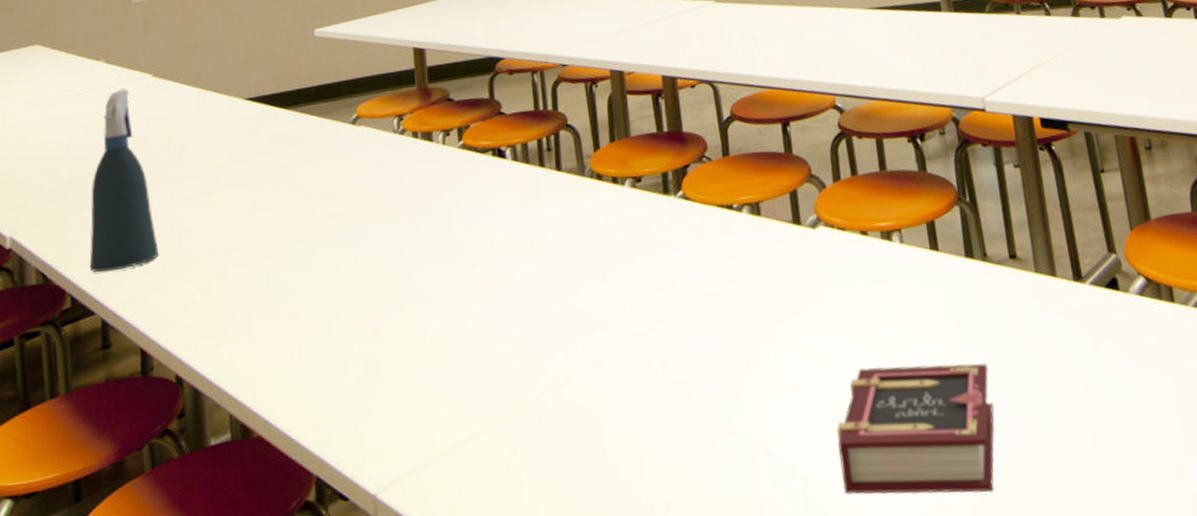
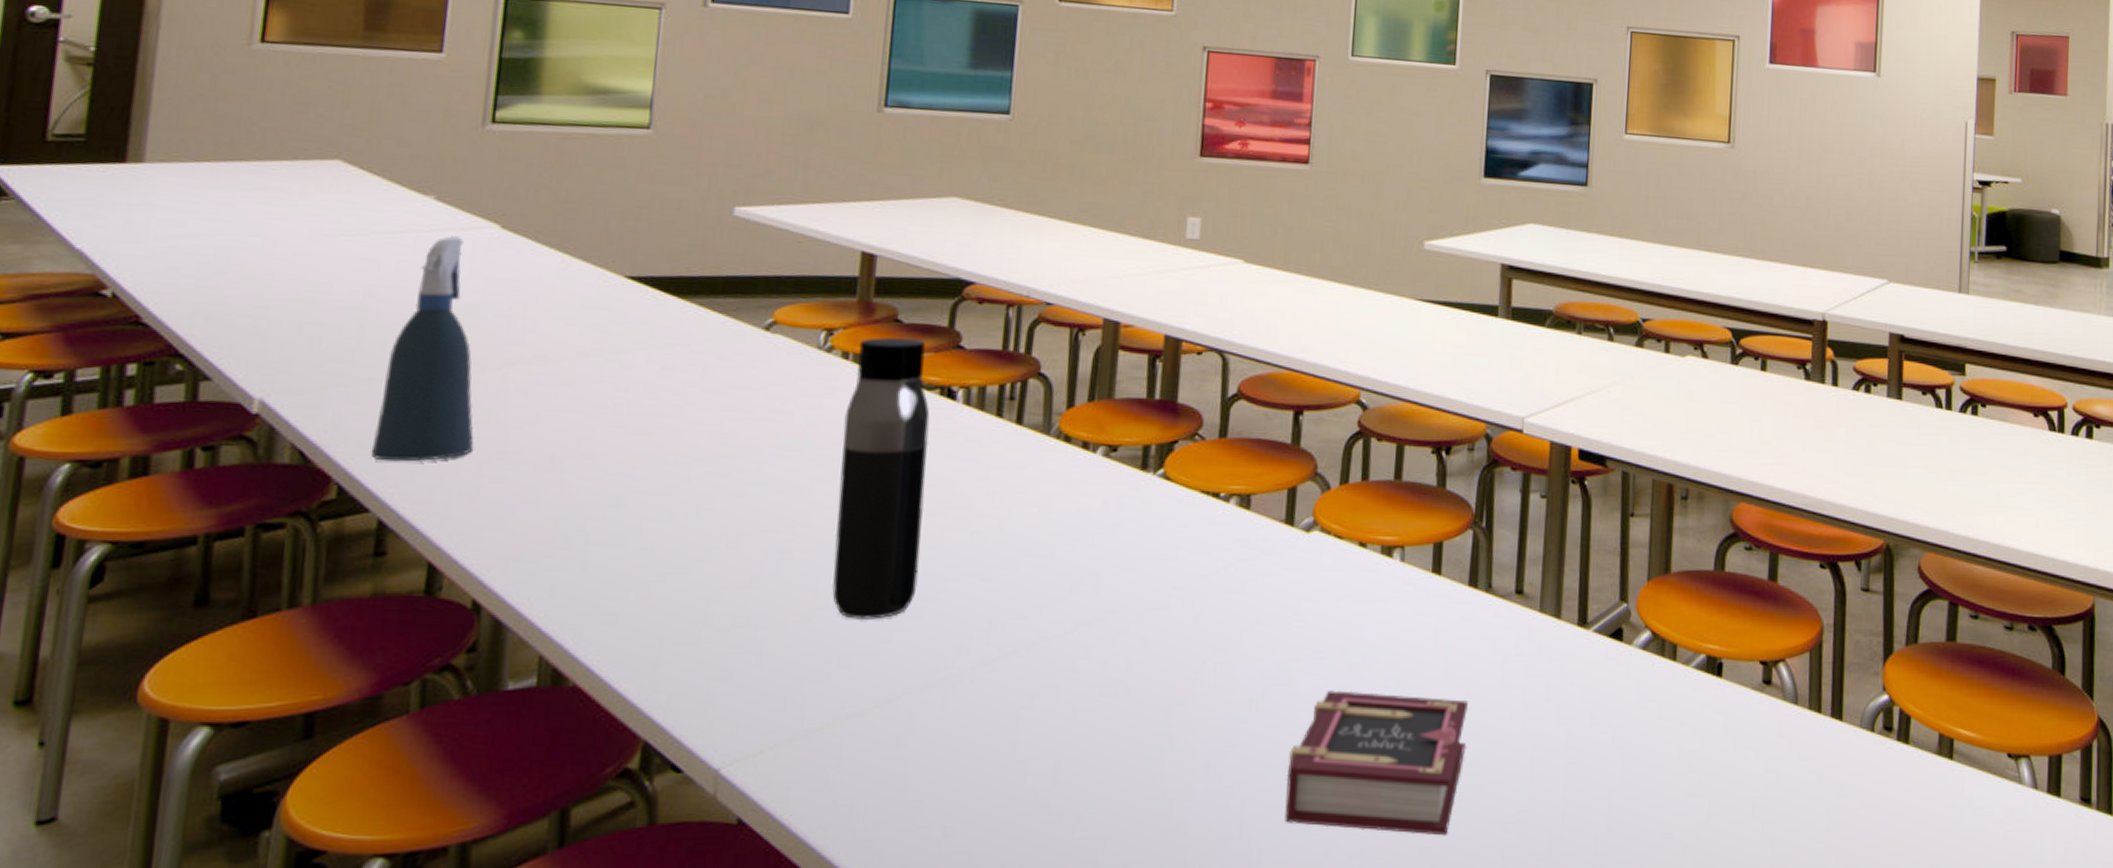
water bottle: none [423,112,503,355] -> present [832,337,930,619]

